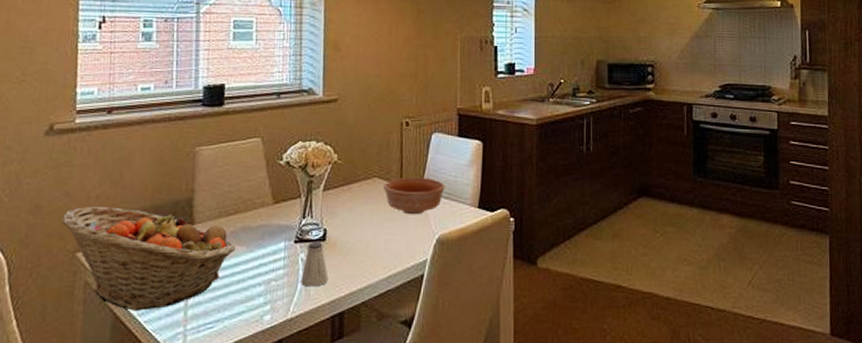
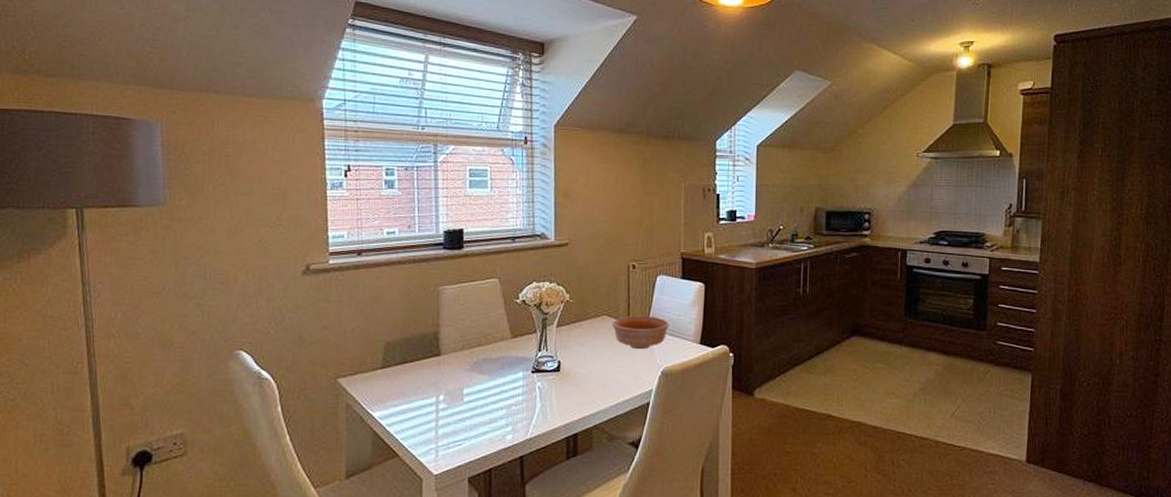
fruit basket: present [62,207,236,311] -> none [323,339,479,429]
saltshaker: present [301,241,329,287] -> none [538,371,563,411]

